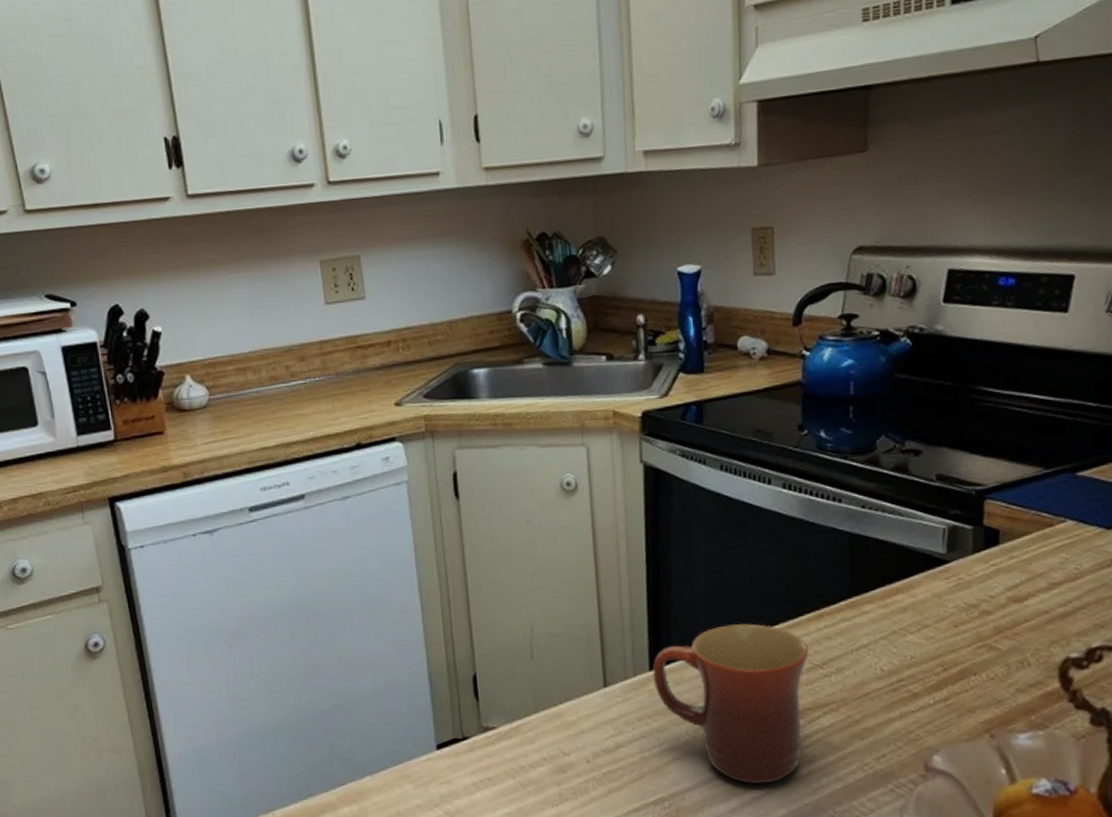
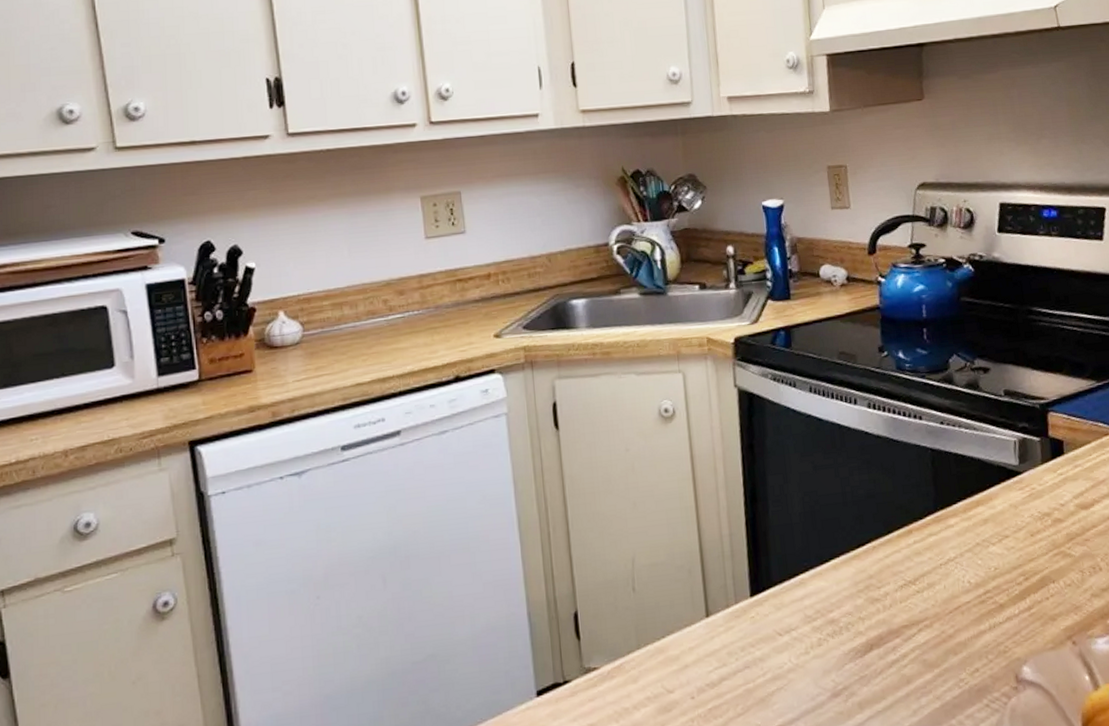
mug: present [652,623,809,785] -> none [753,543,901,710]

